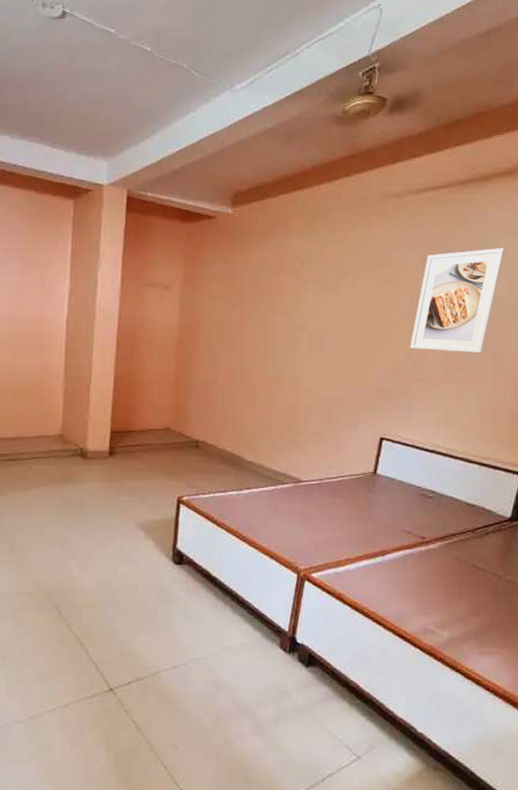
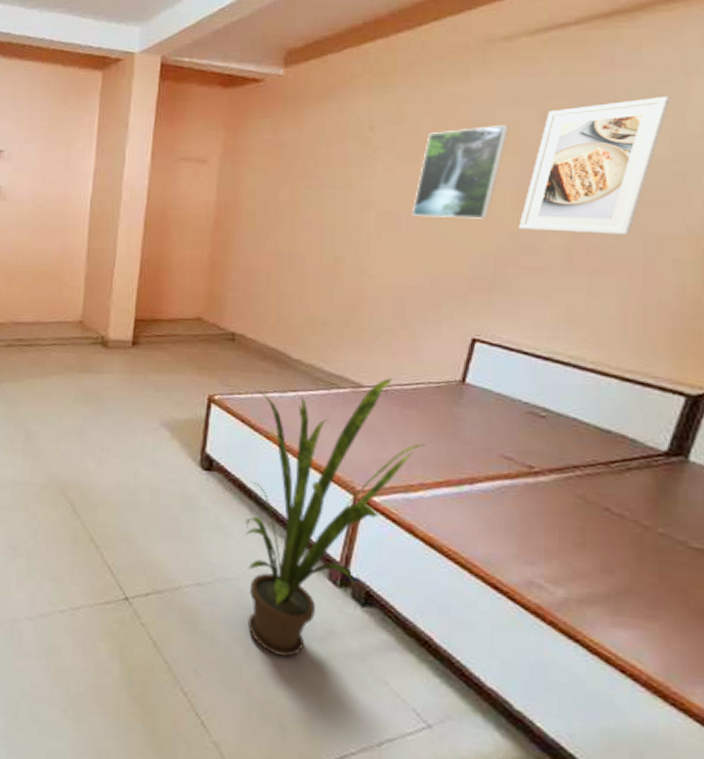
house plant: none [212,473,350,719] -> present [245,378,426,657]
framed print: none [335,265,402,340] -> present [412,125,510,219]

